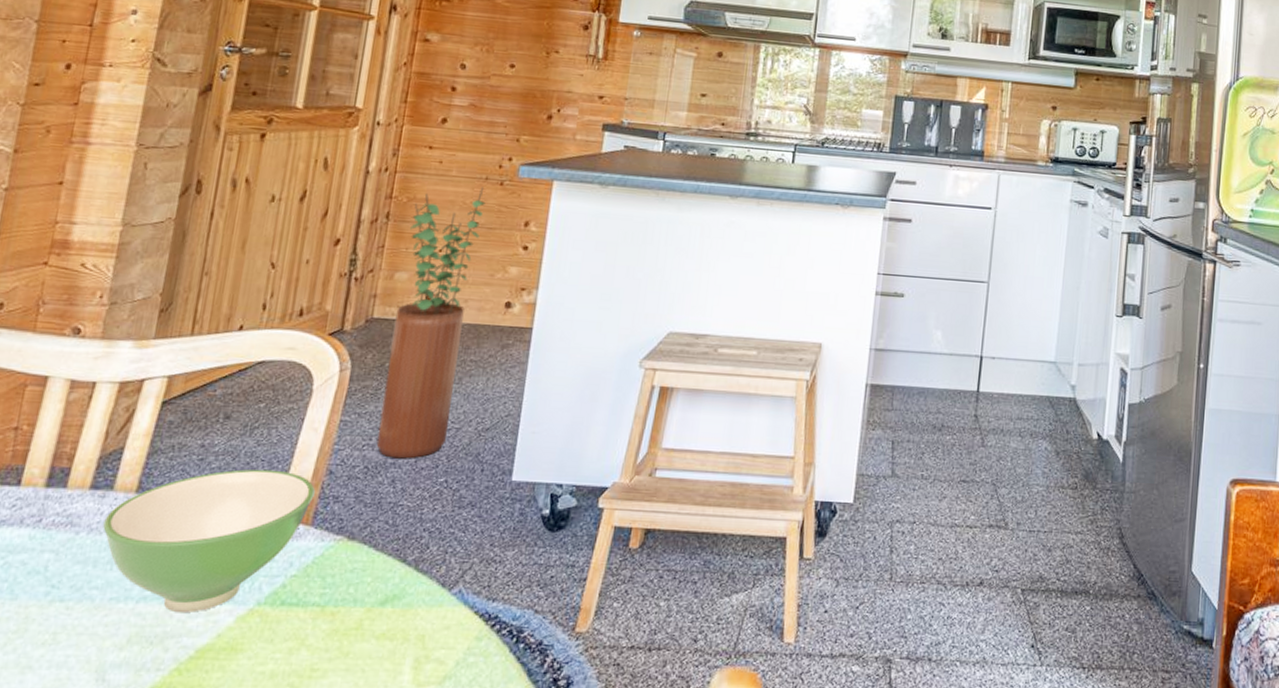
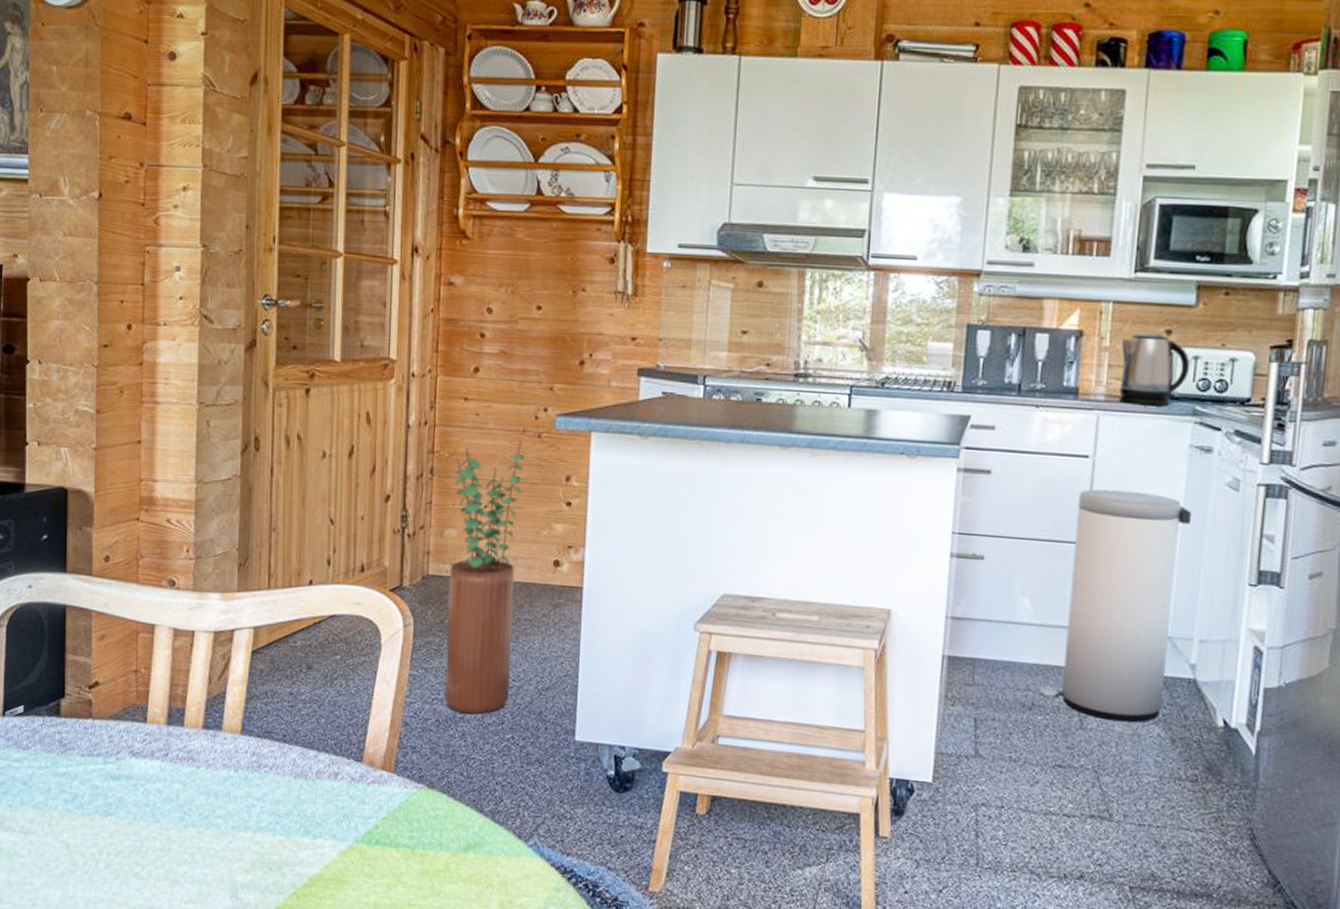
bowl: present [103,469,315,612] -> none [218,717,394,845]
pedal bin: none [948,236,1073,439] -> present [1039,489,1193,722]
kettle: none [1015,108,1070,168] -> present [1118,333,1190,407]

